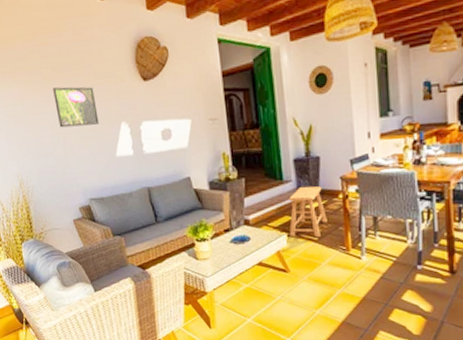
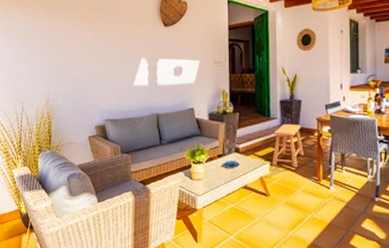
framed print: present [53,86,99,128] -> none [88,25,123,58]

